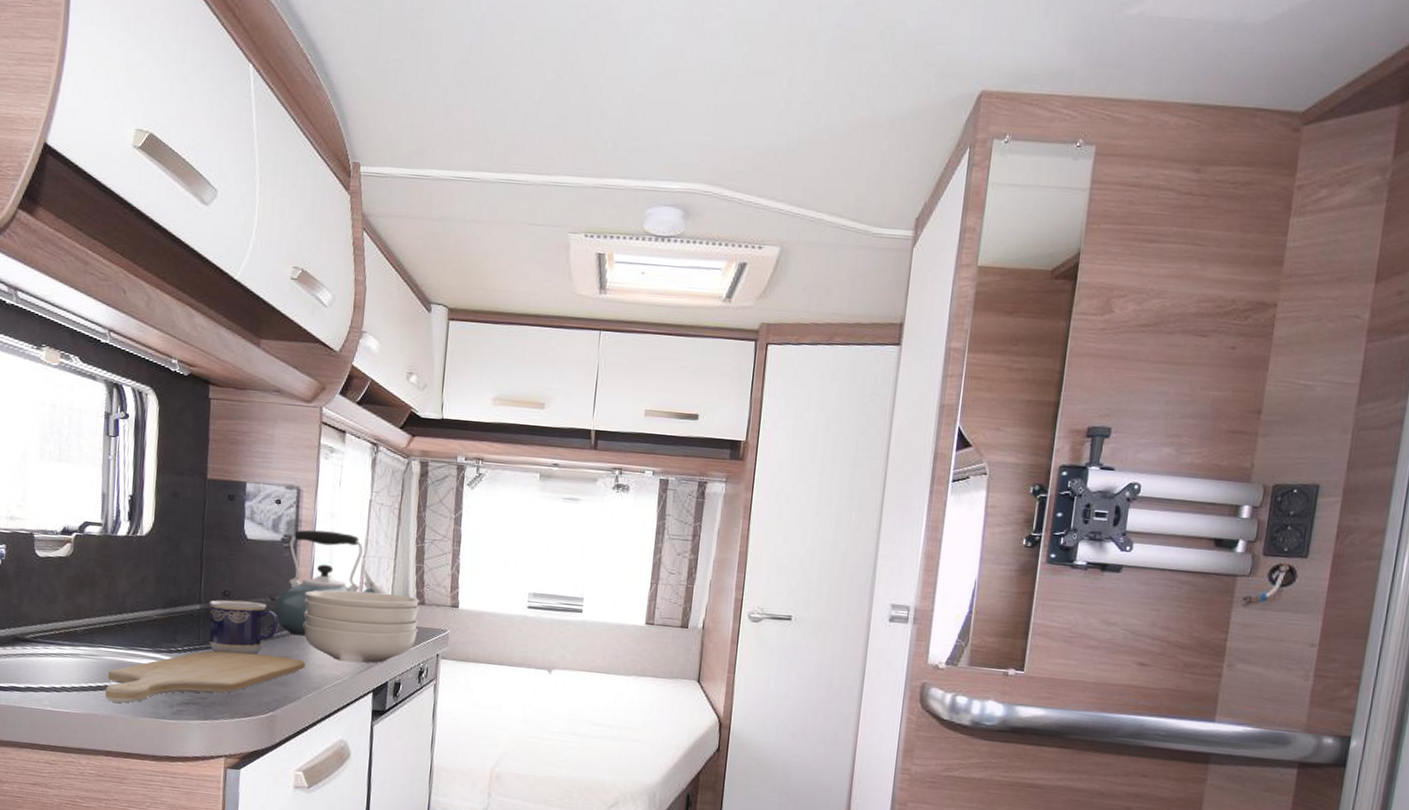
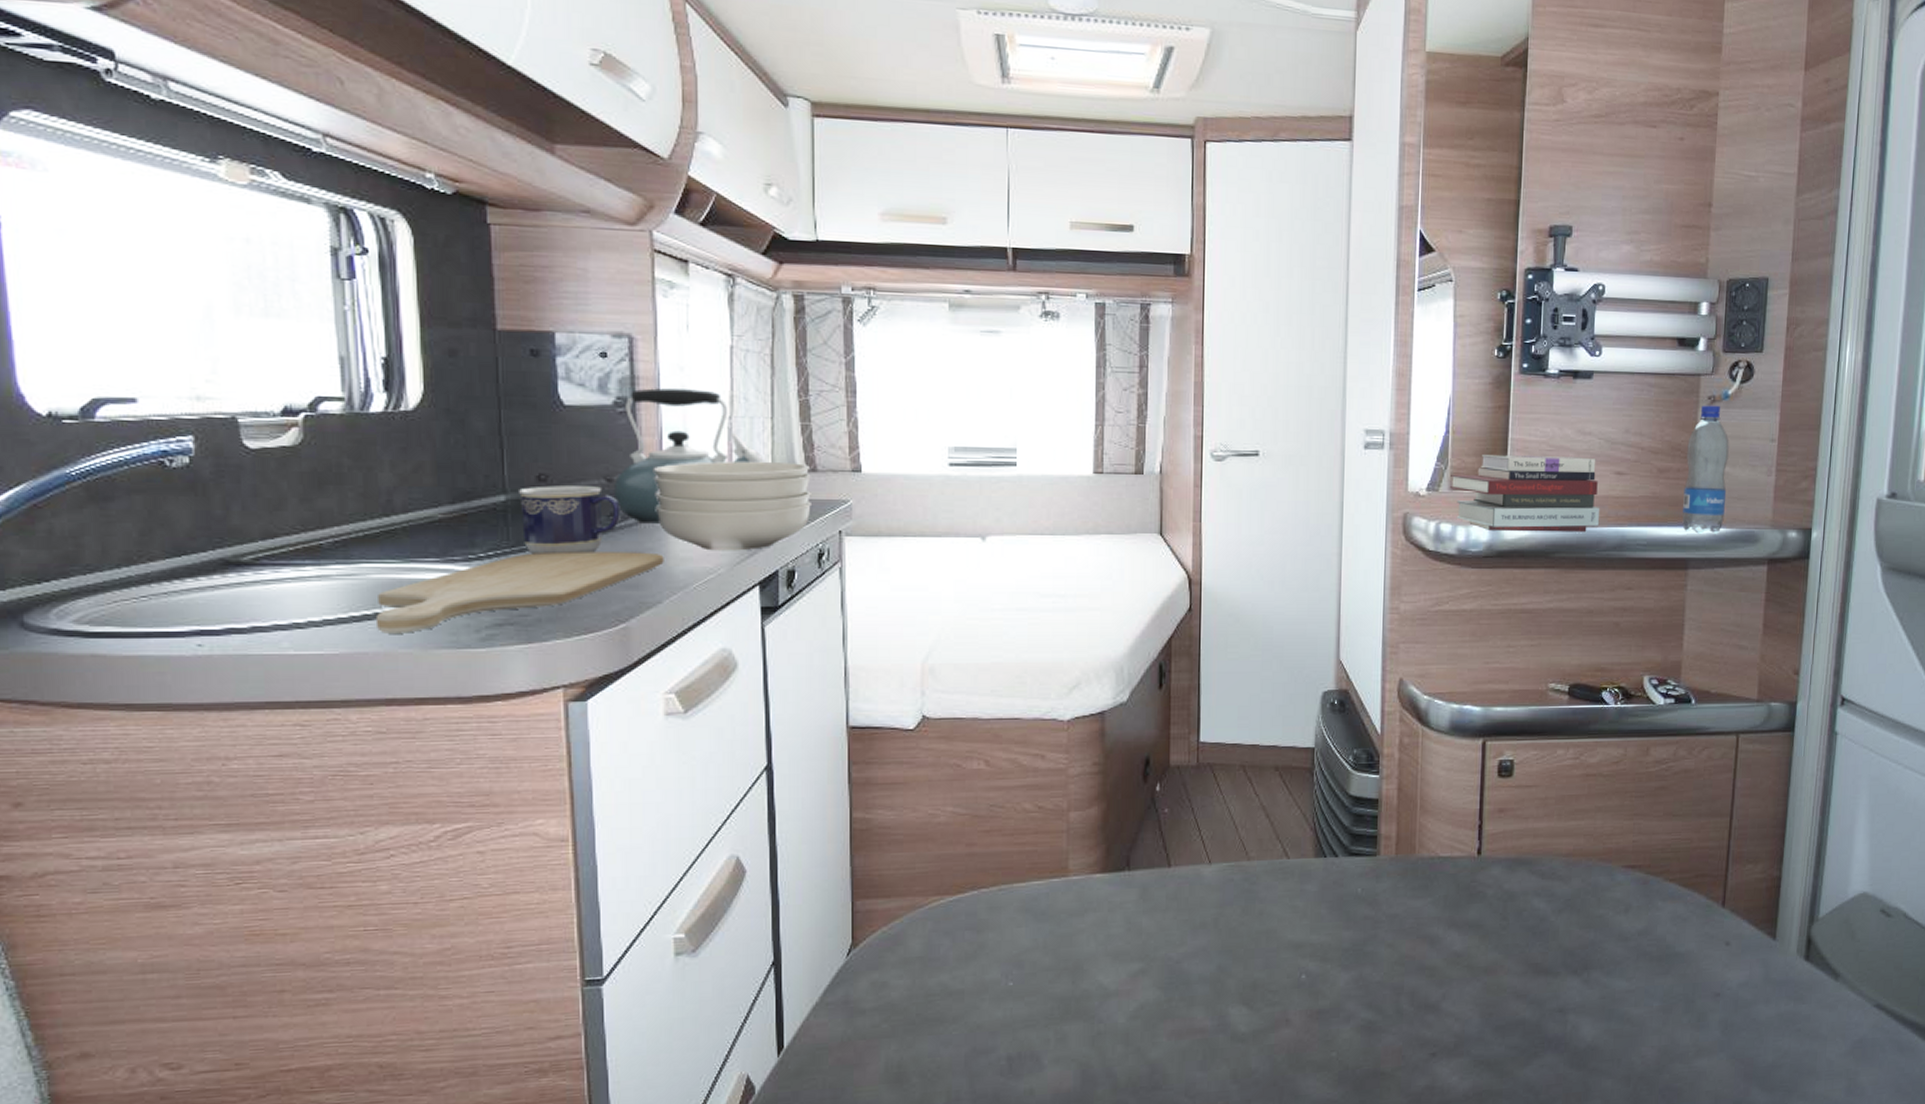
books: none [969,636,1120,718] -> present [1450,454,1601,533]
bottle: none [1206,605,1264,732] -> present [1682,405,1729,534]

